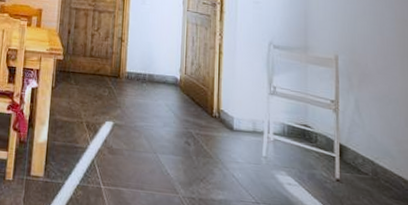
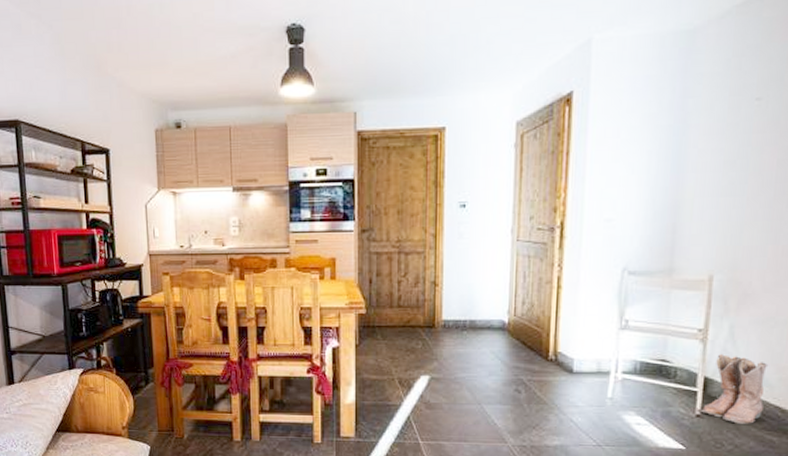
boots: none [339,124,389,192] -> present [700,354,769,424]

